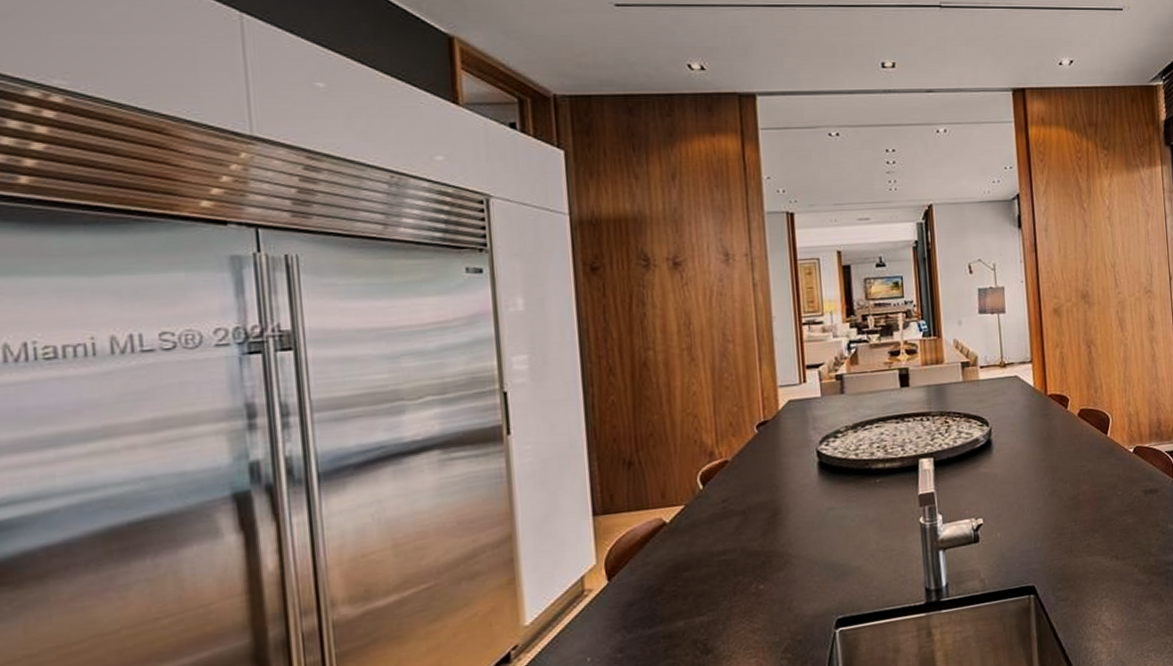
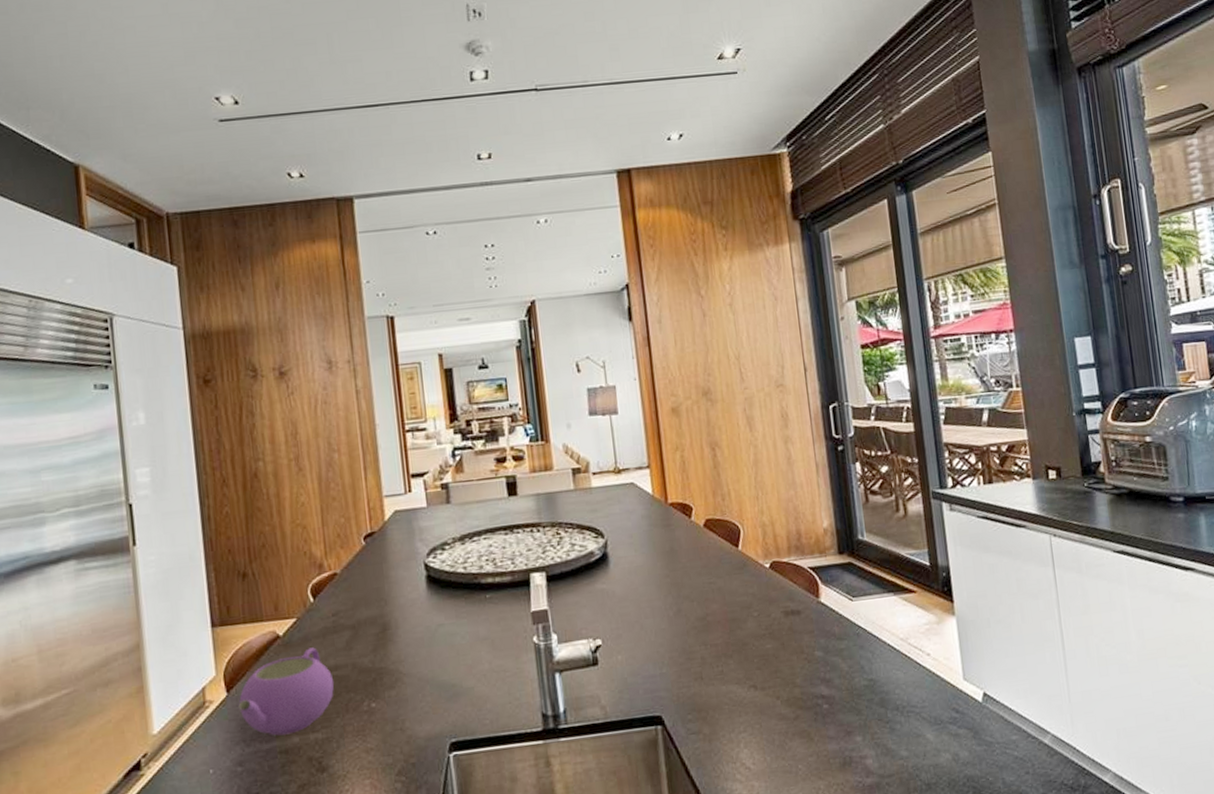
teapot: none [620,533,722,621] -> present [238,647,335,736]

